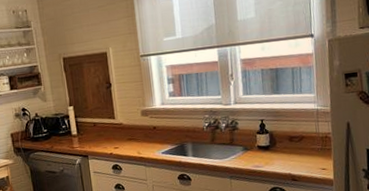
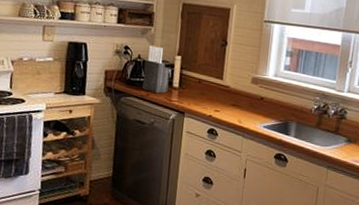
knife block: none [42,102,69,144] -> present [142,45,170,93]

